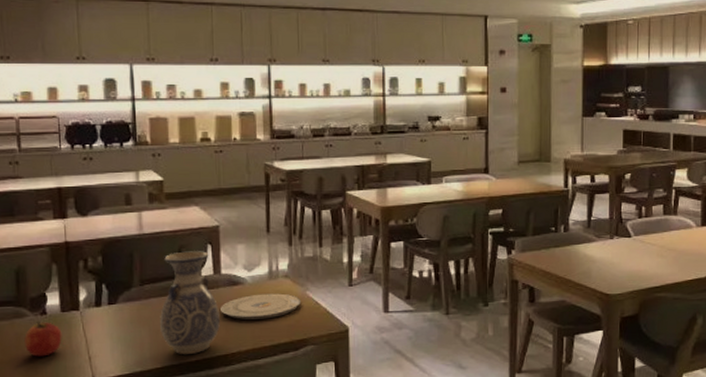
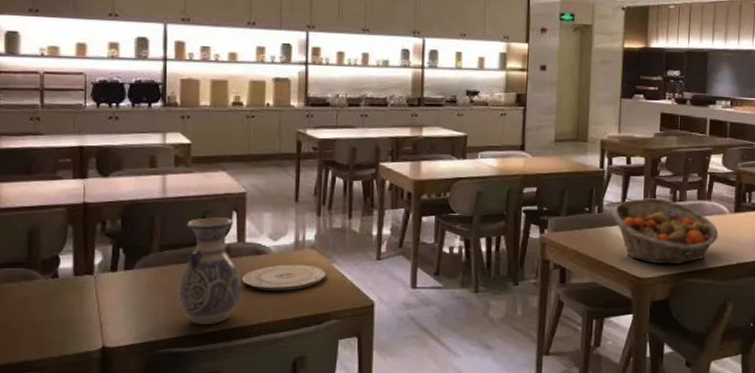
apple: present [24,322,62,357] -> none [33,285,73,322]
fruit basket: none [577,215,686,281] -> present [611,198,719,265]

